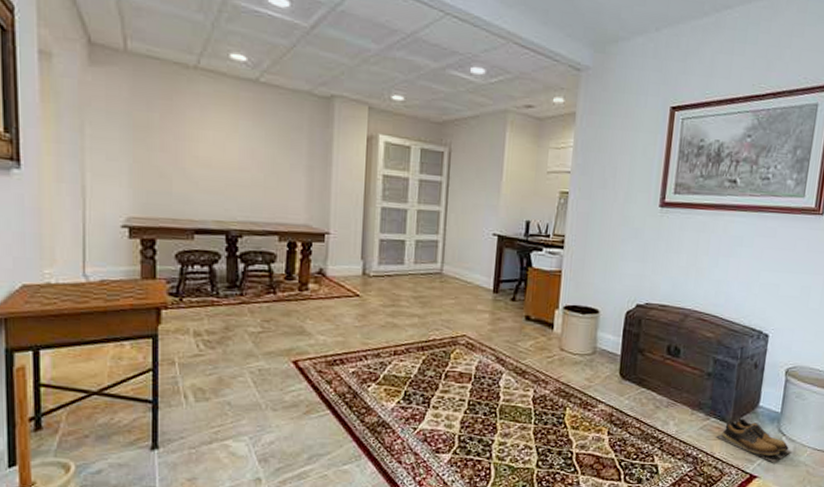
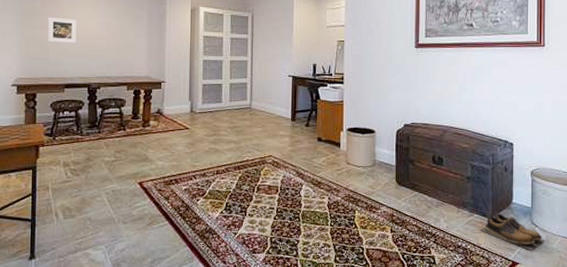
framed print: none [169,136,211,174] -> present [47,17,77,43]

